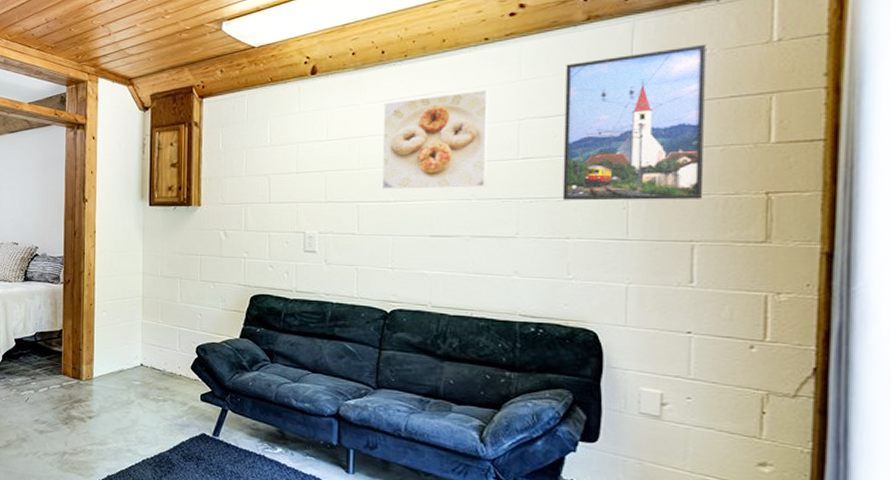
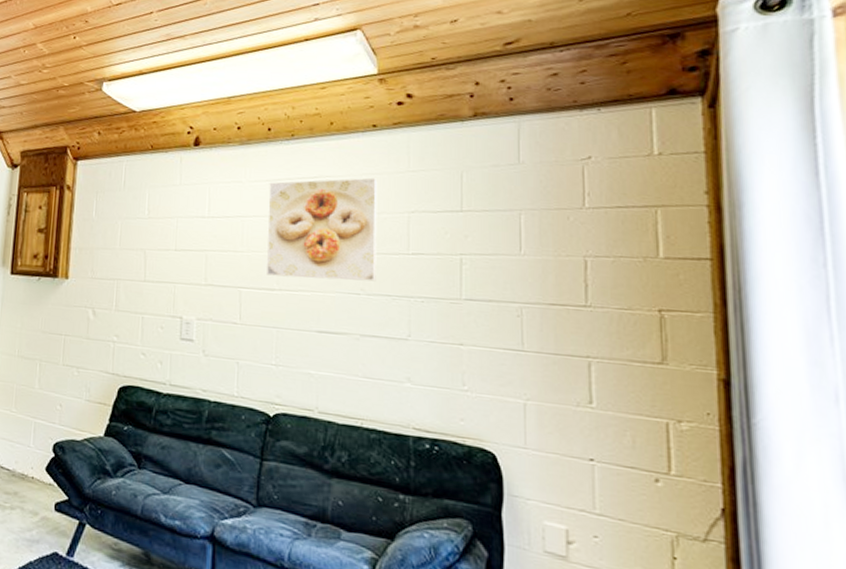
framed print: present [562,44,706,201] -> none [454,151,597,312]

